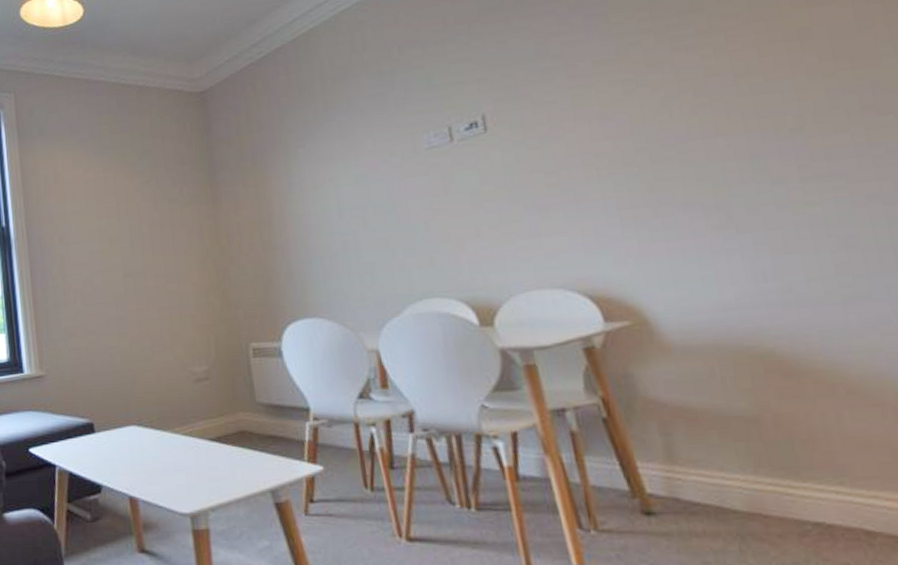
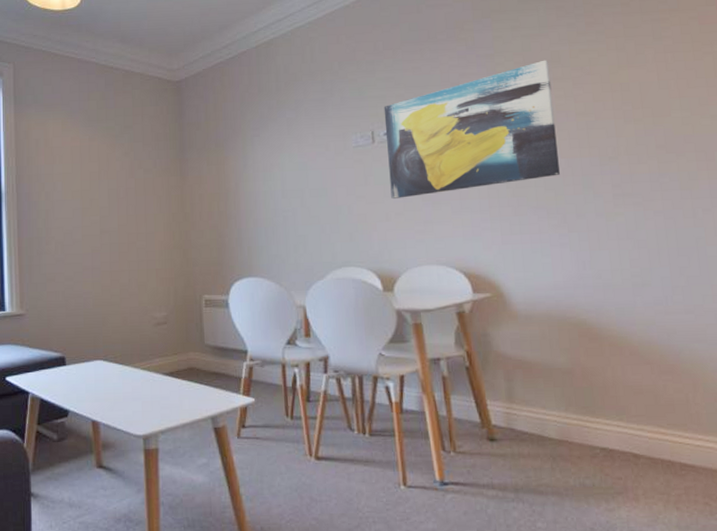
wall art: none [462,10,717,209] -> present [383,60,560,199]

